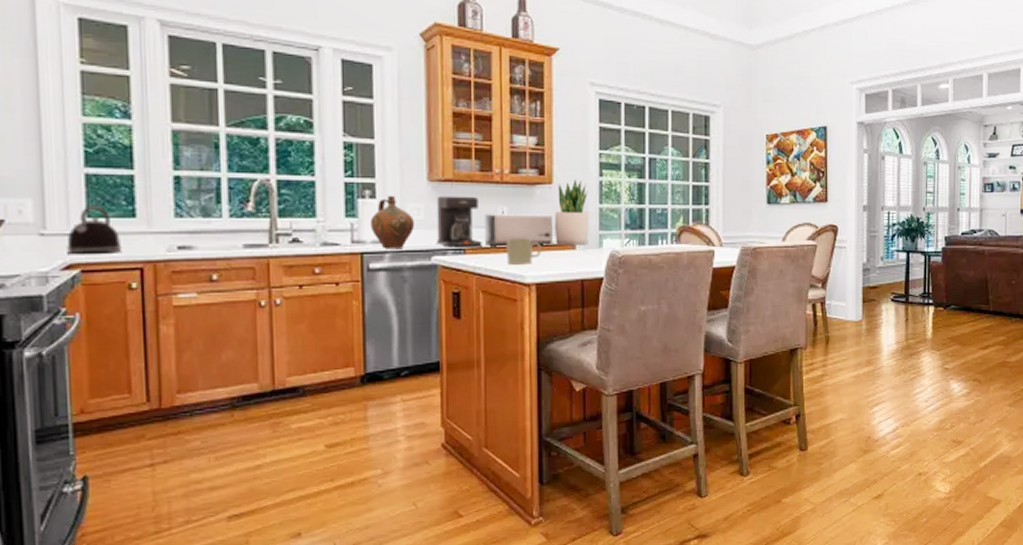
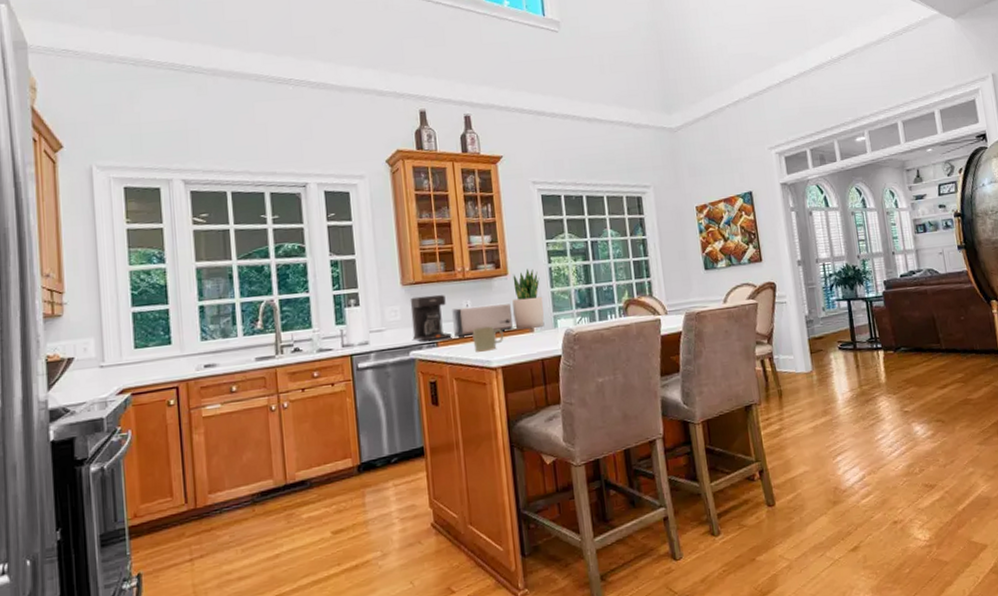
kettle: present [67,205,122,254] -> none [120,337,162,381]
ceramic jug: present [370,195,414,249] -> none [356,301,393,349]

